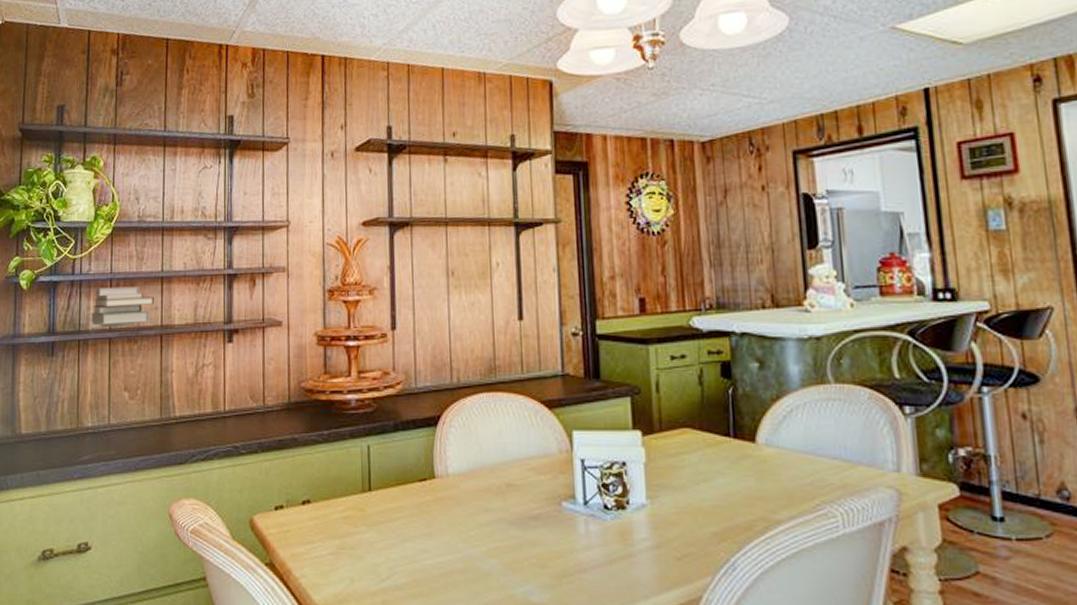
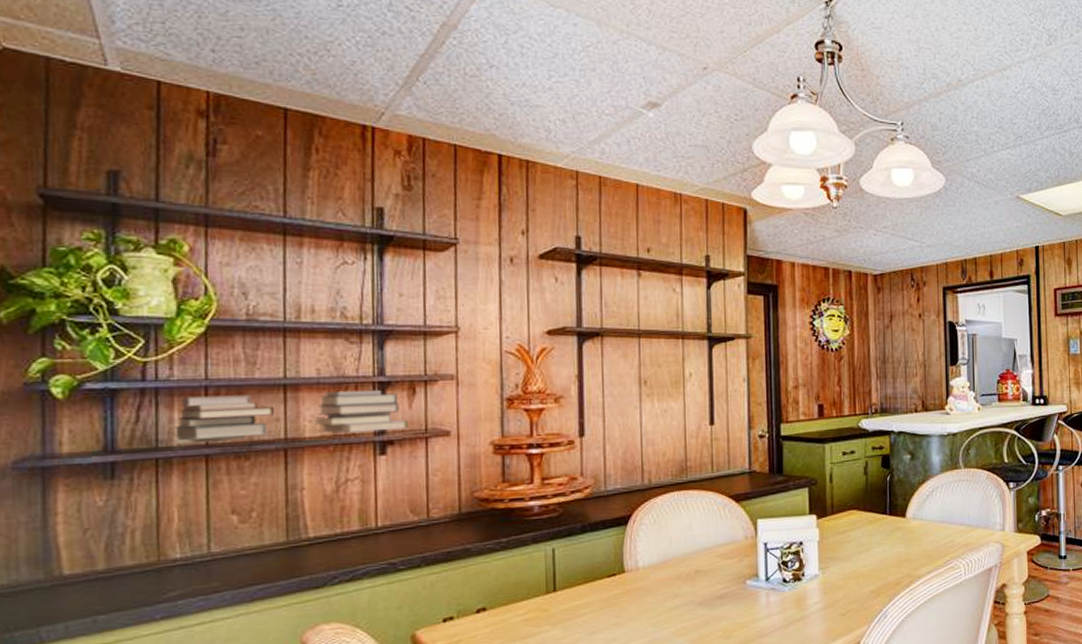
books: none [180,282,250,321] -> present [312,390,408,433]

